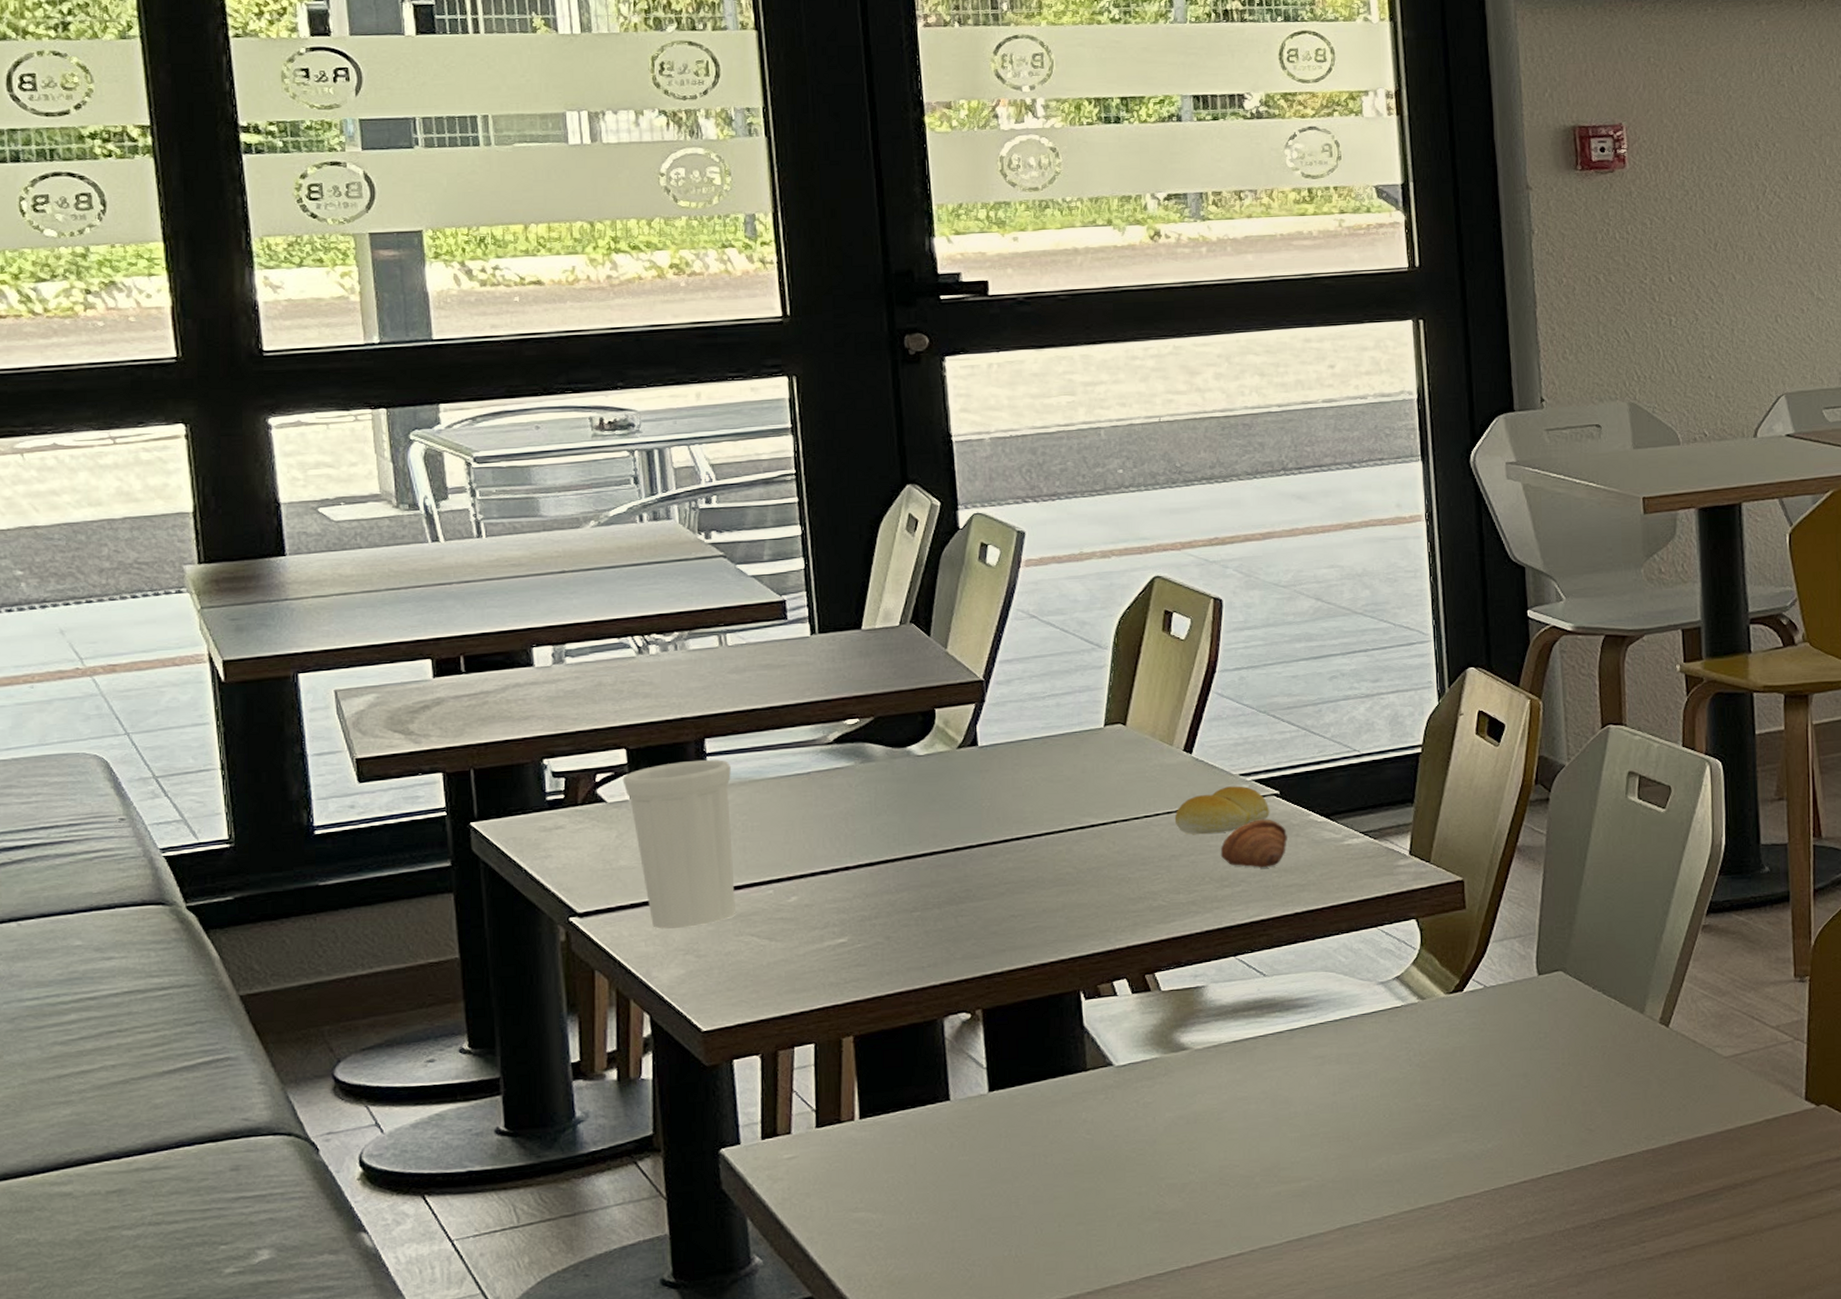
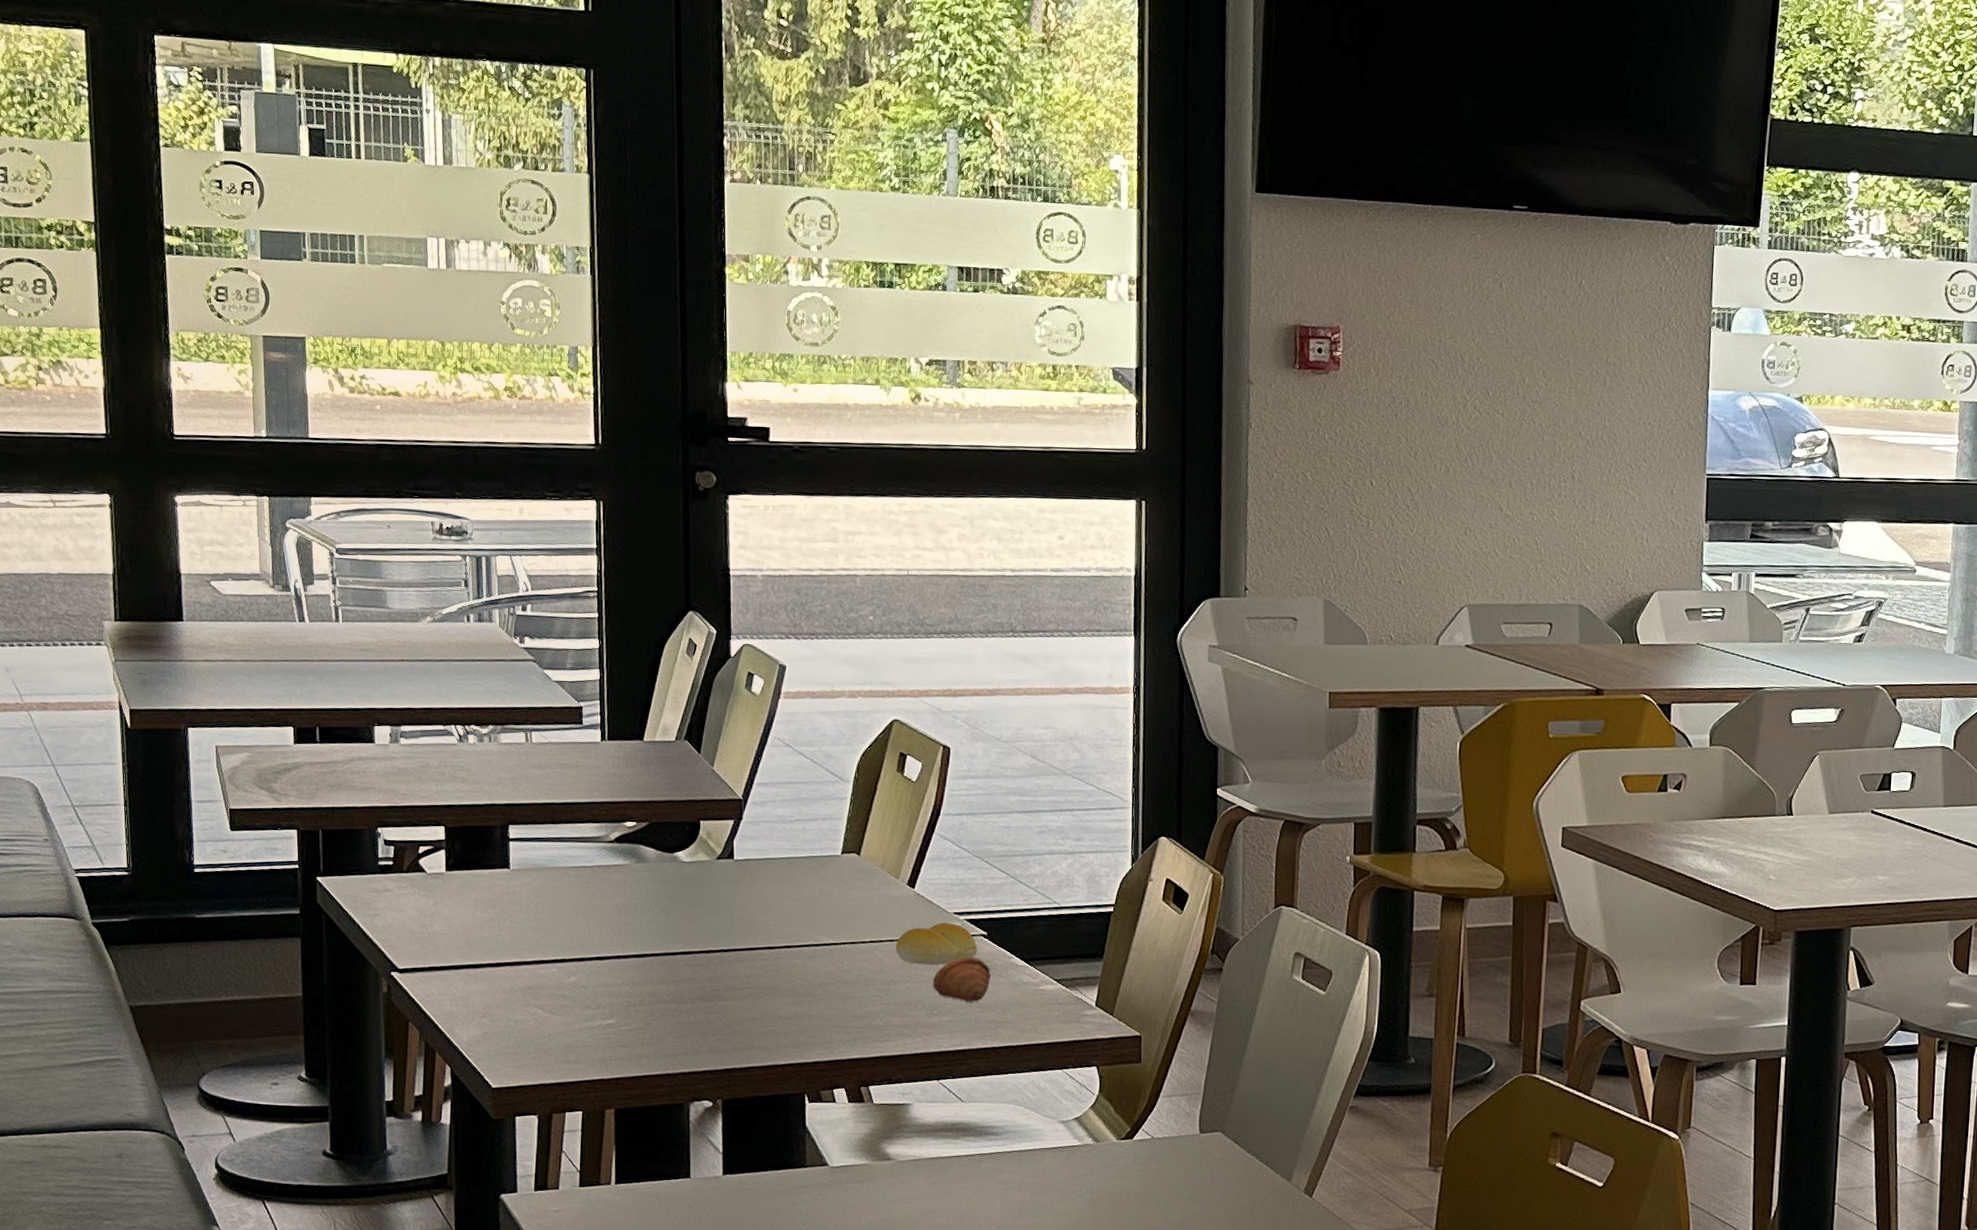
cup: present [622,759,737,929] -> none [440,843,529,993]

